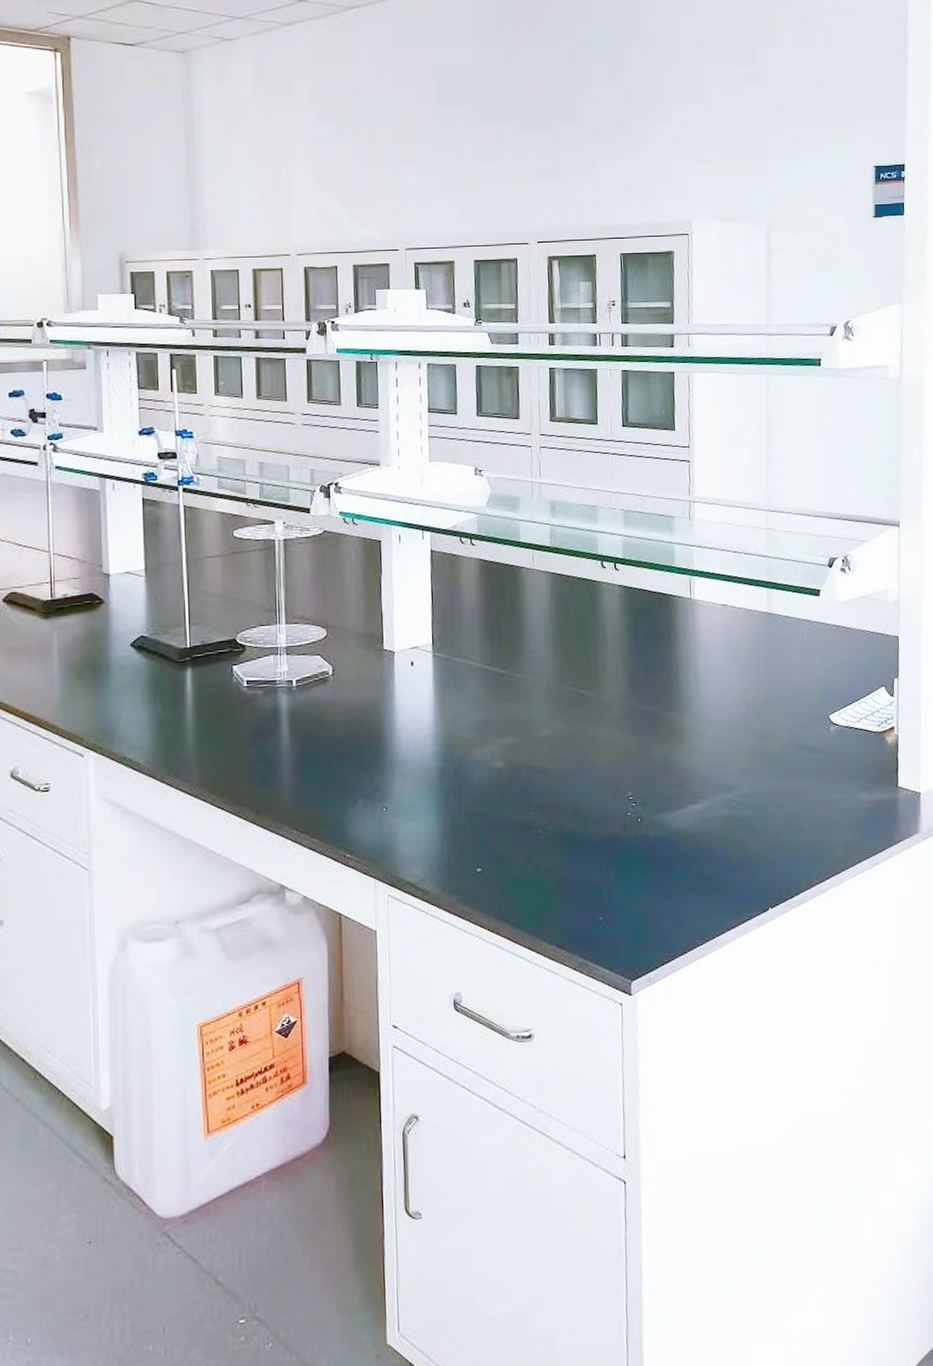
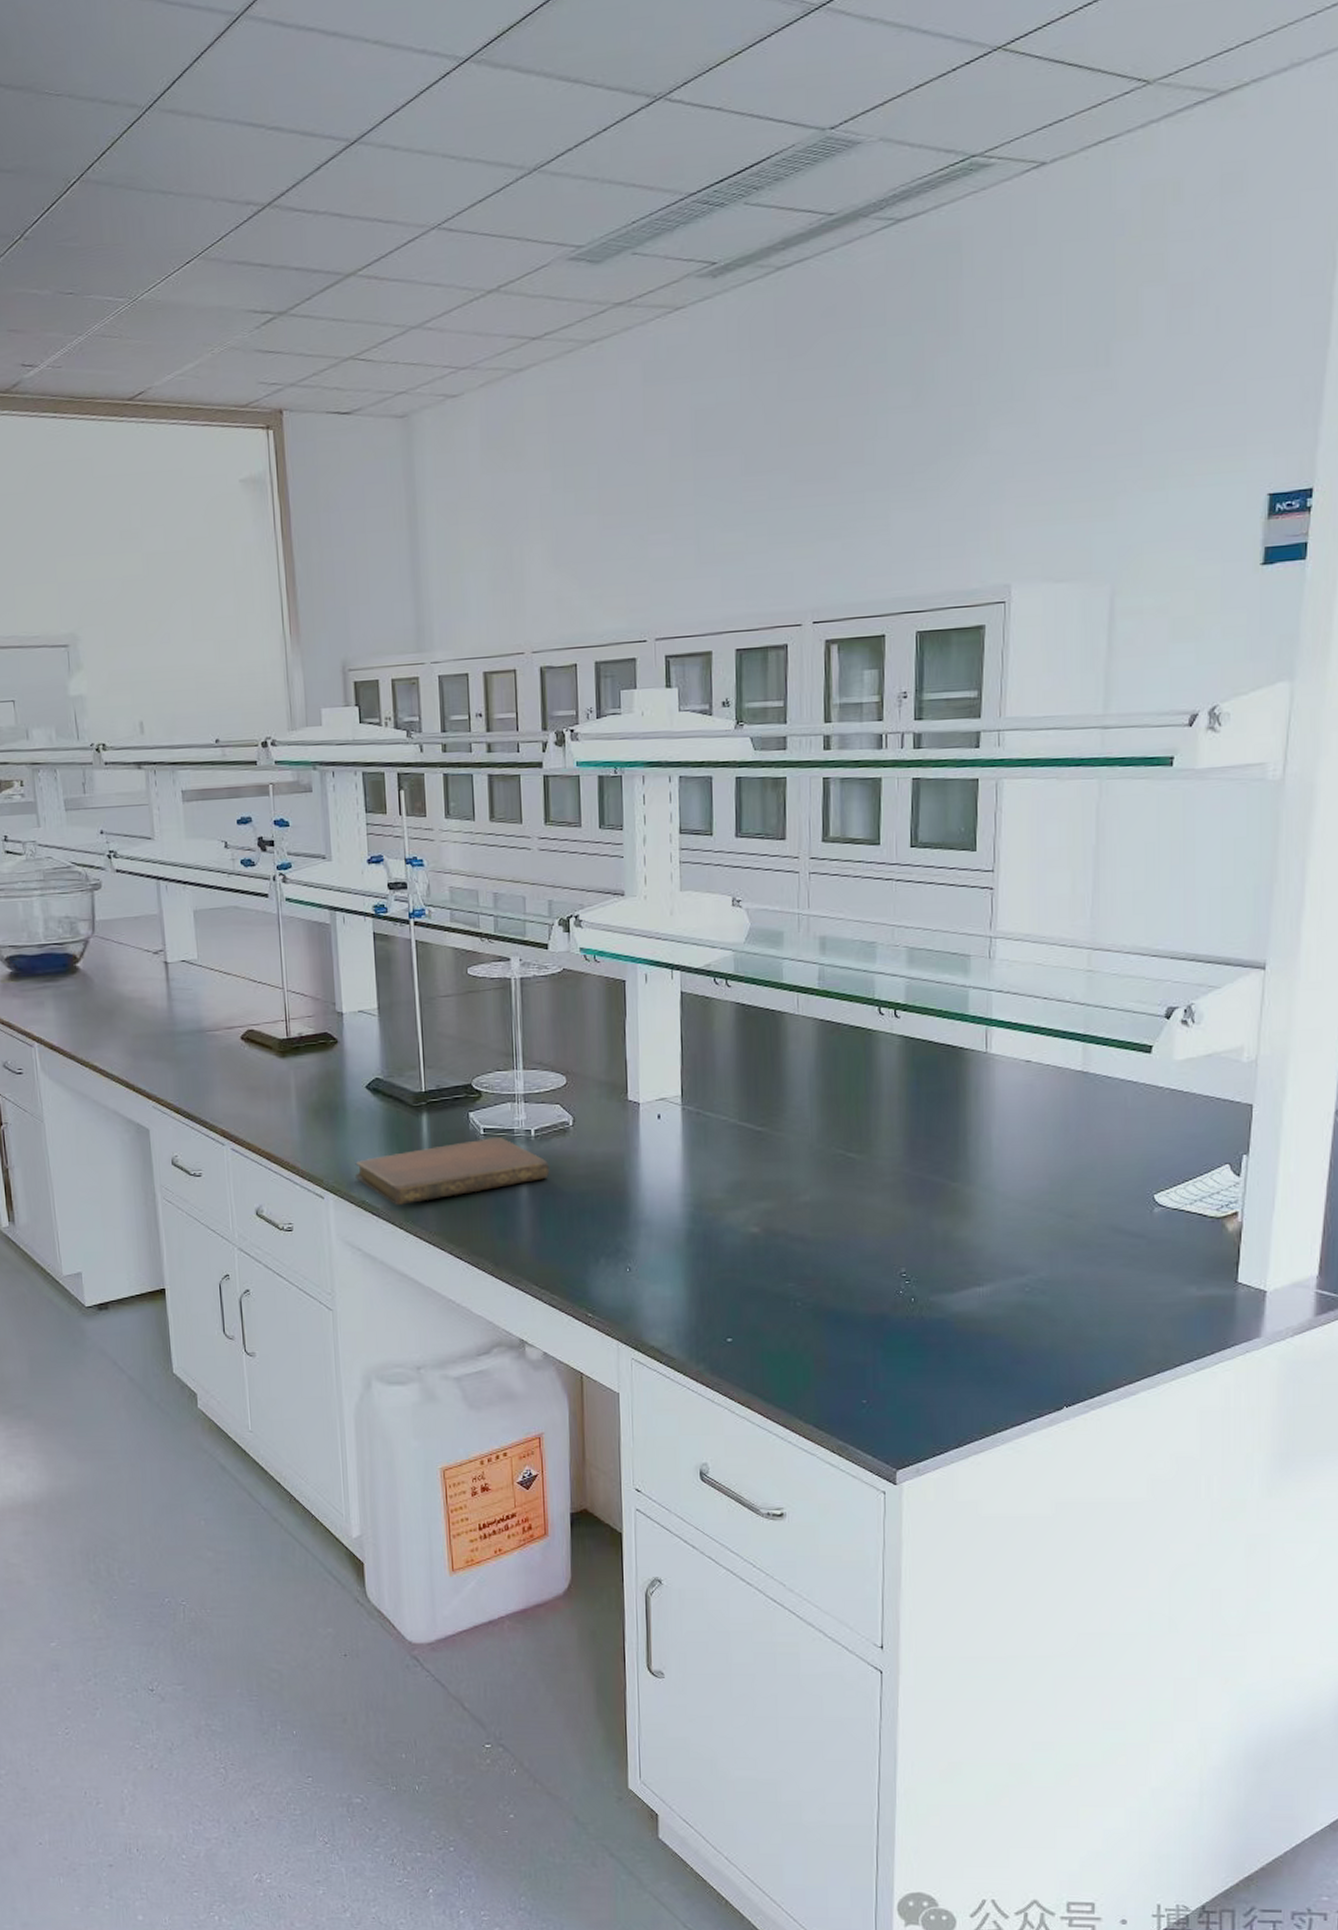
notebook: none [117,689,311,759] -> present [355,1138,550,1205]

